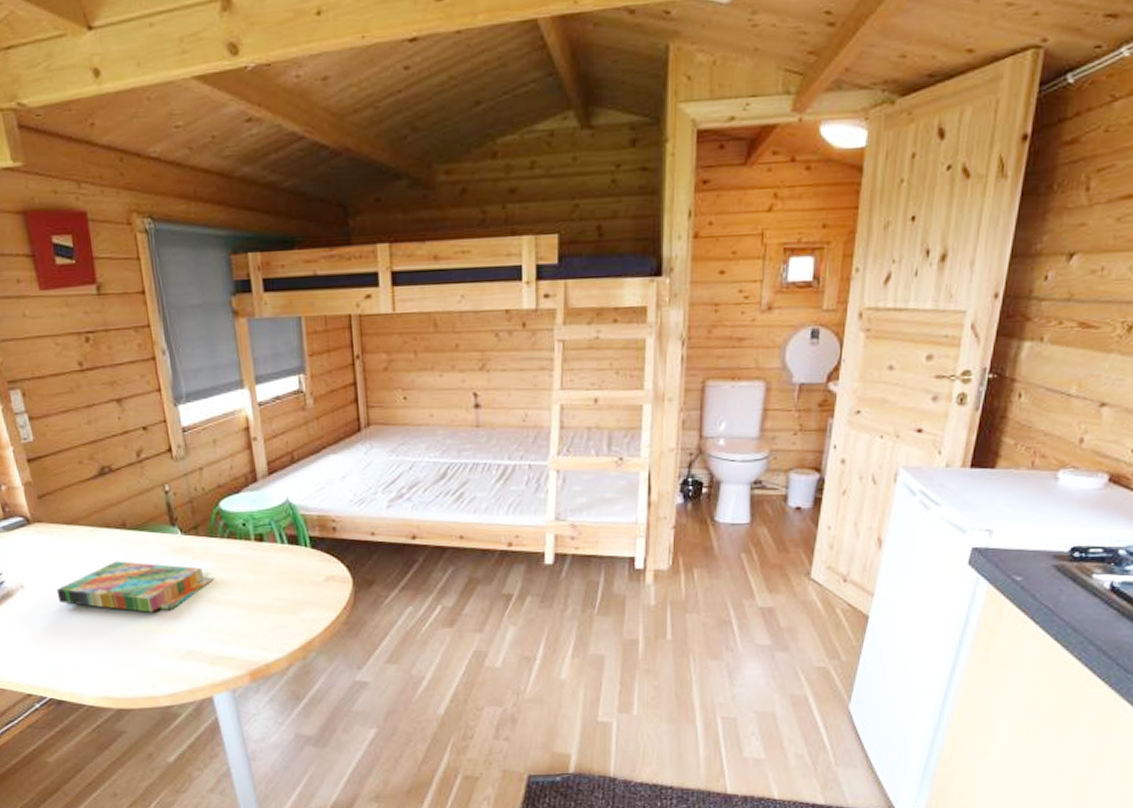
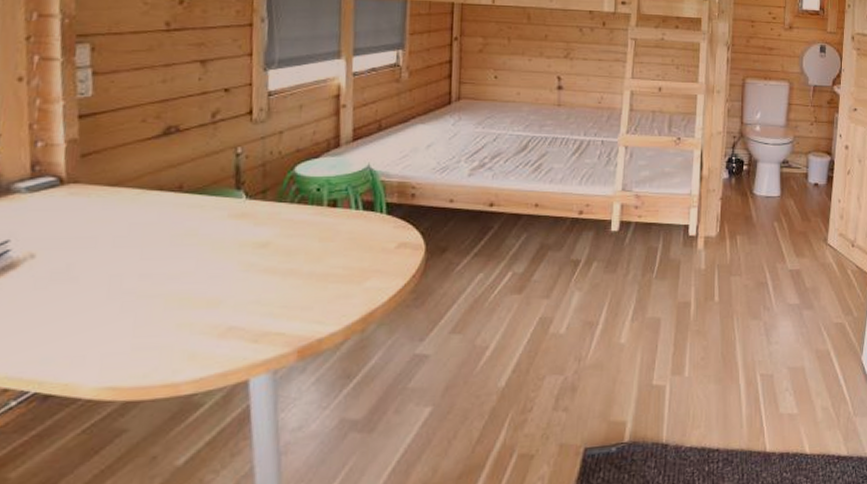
board game: present [56,561,215,613] -> none [77,227,275,285]

